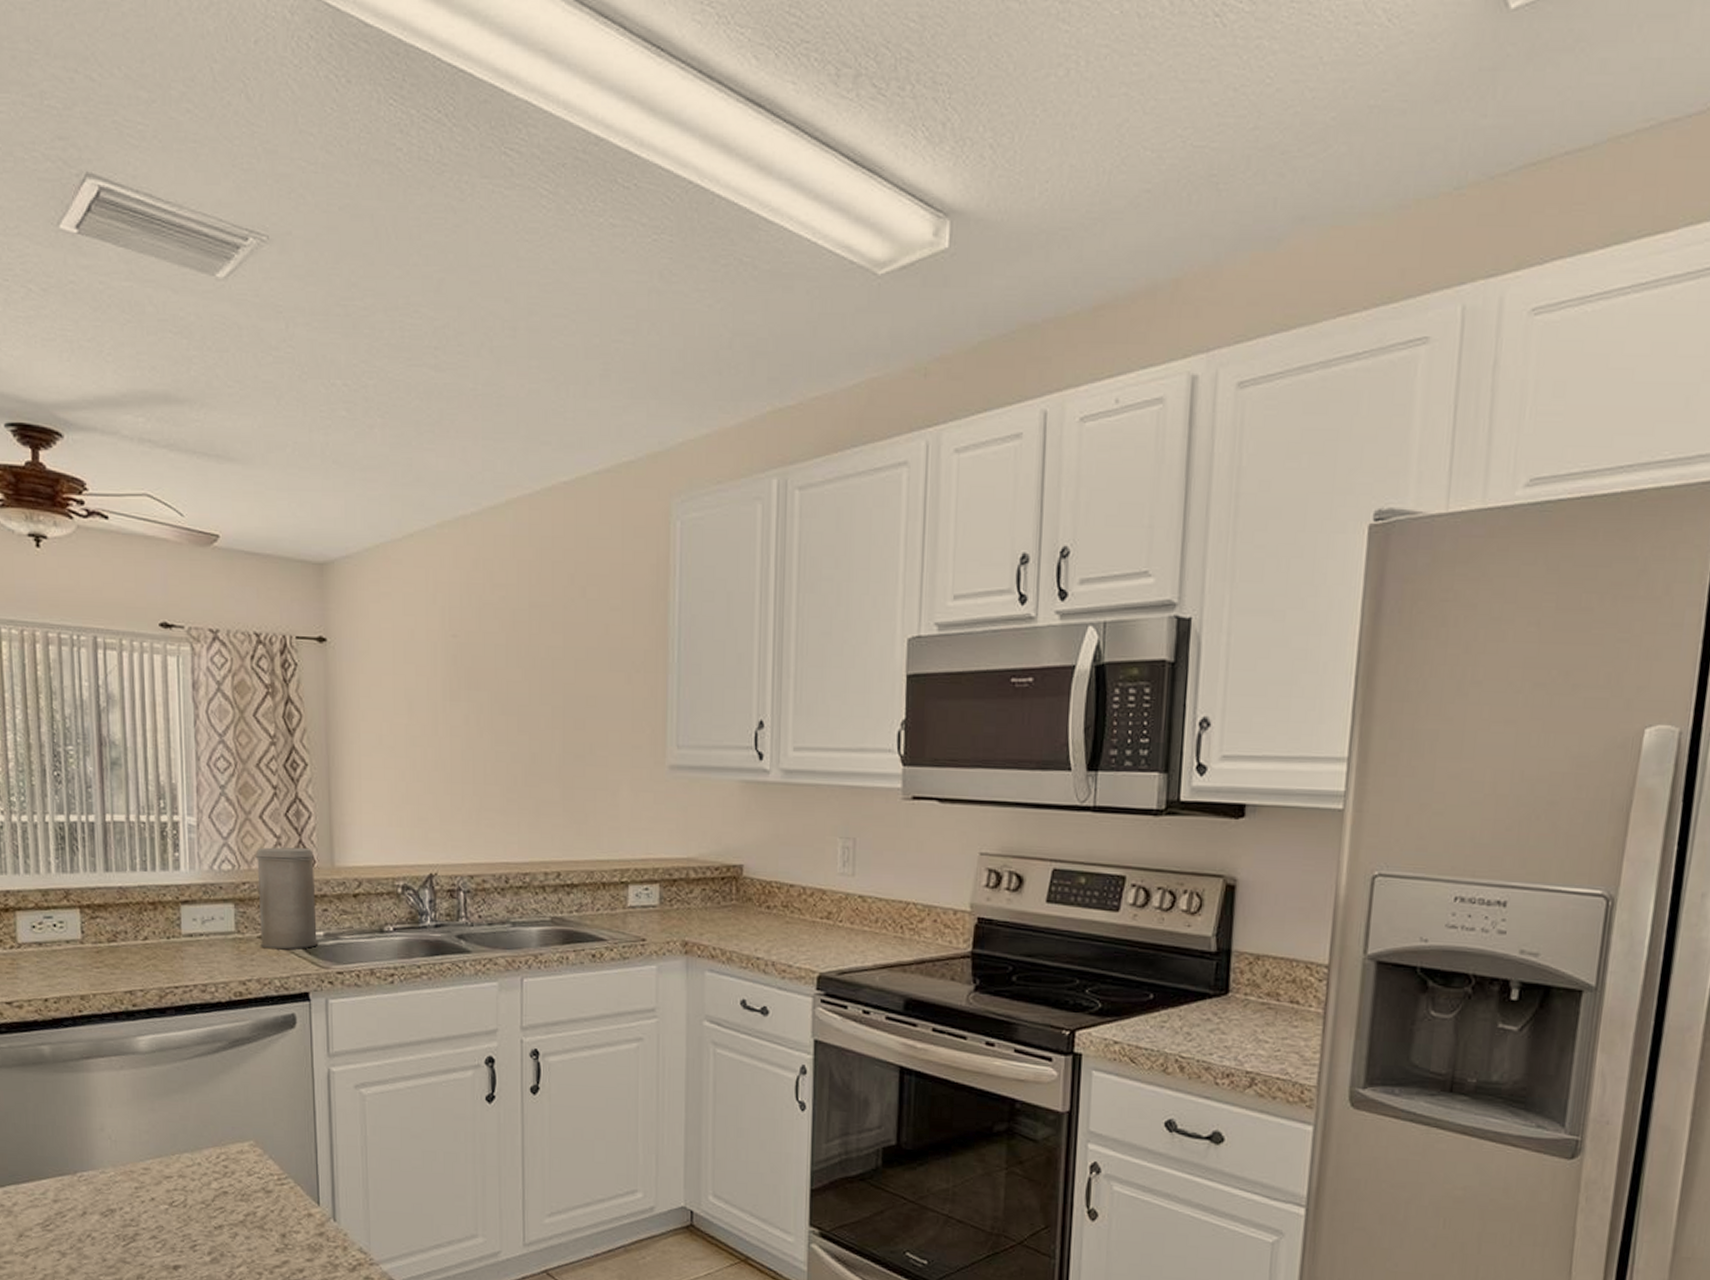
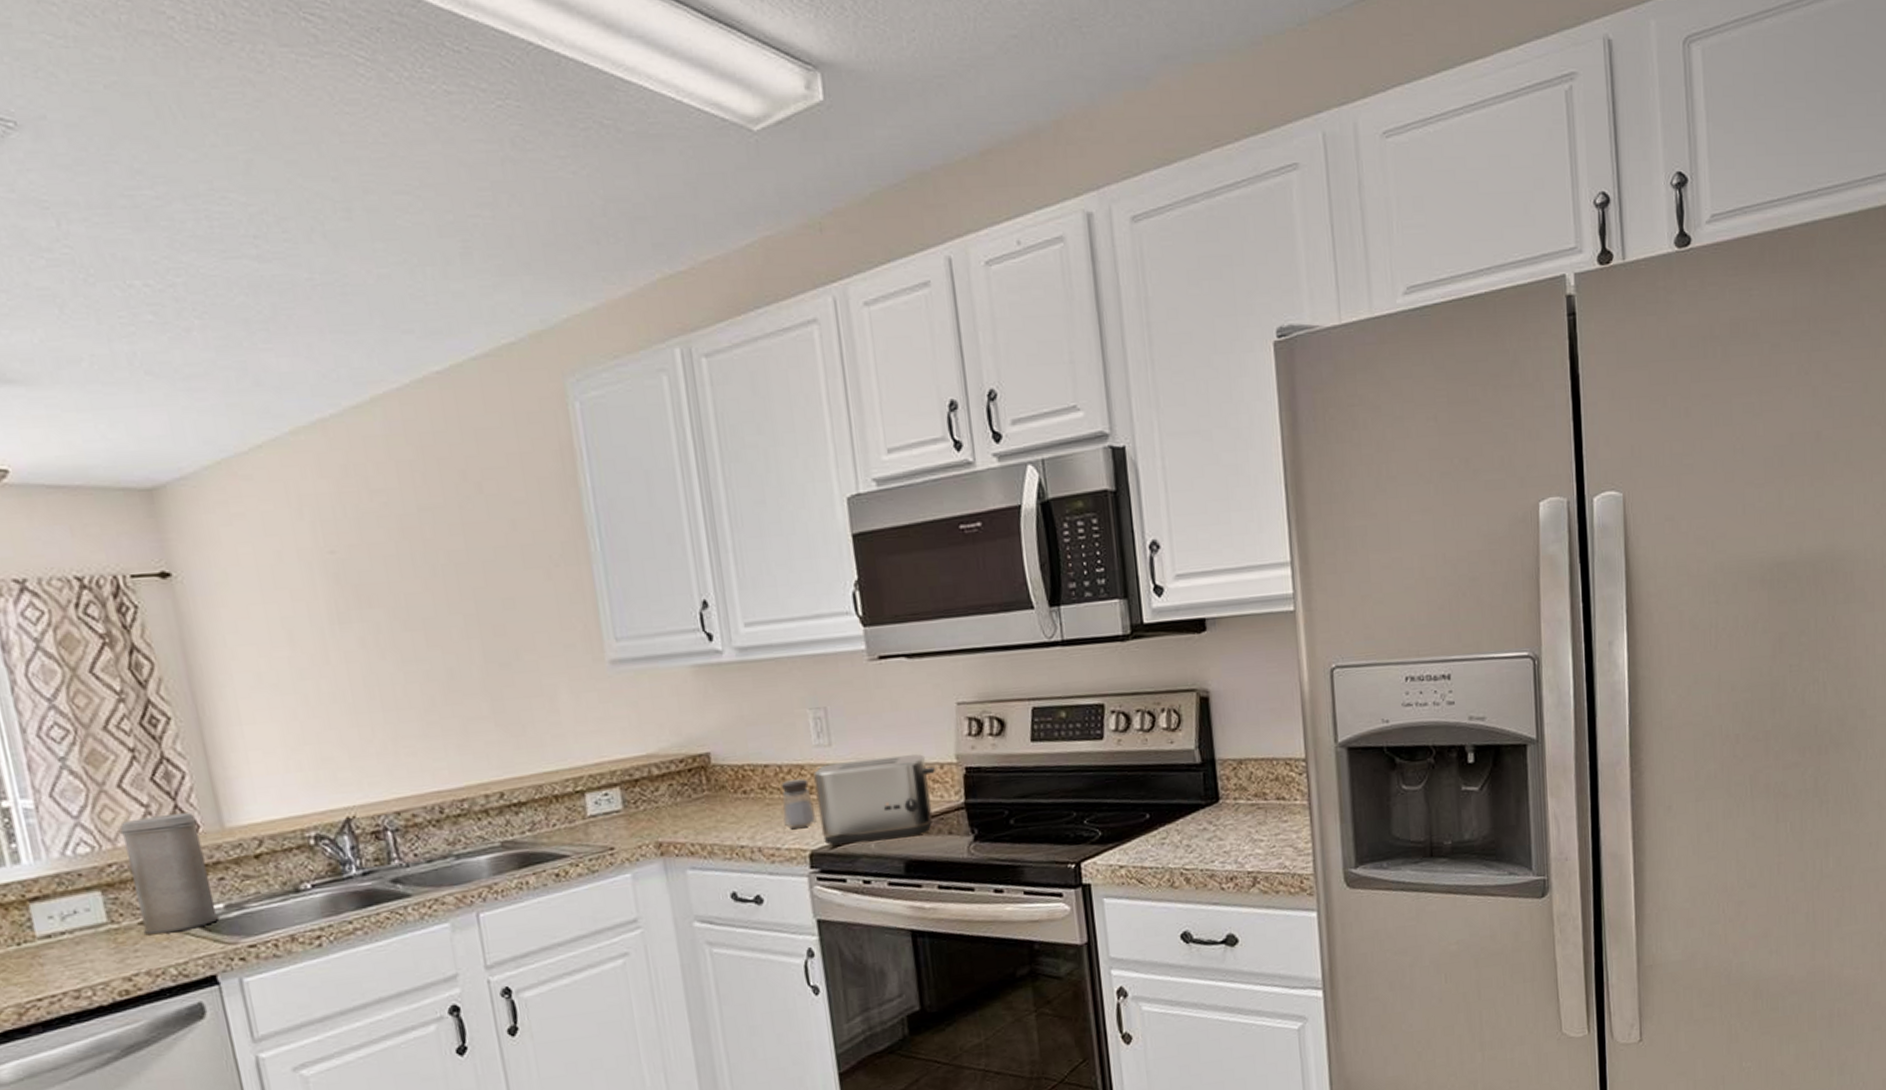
salt shaker: none [799,903,830,950] -> present [780,779,817,829]
toaster: none [832,893,948,977] -> present [813,754,935,846]

